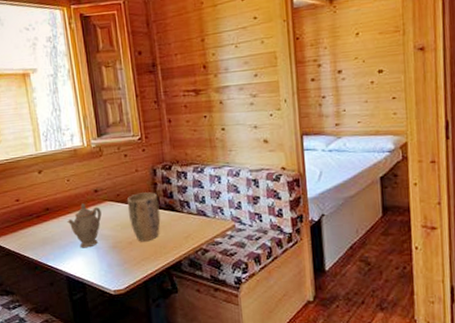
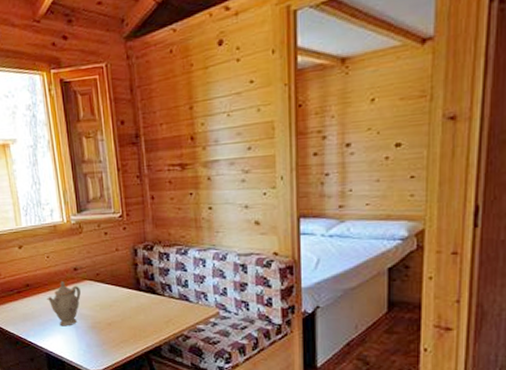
plant pot: present [127,192,161,242] -> none [106,273,141,324]

